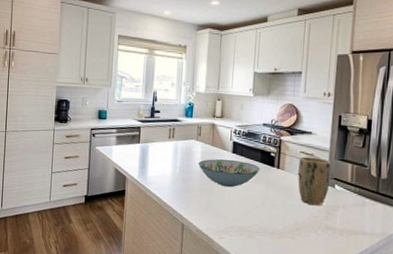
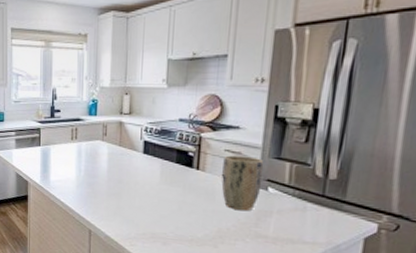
decorative bowl: present [199,159,261,188] -> none [105,161,177,192]

